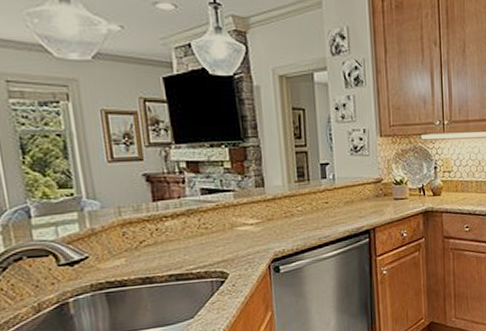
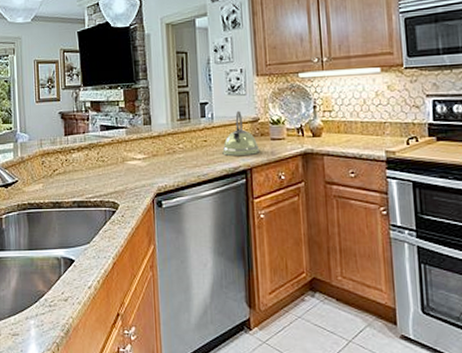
kettle: none [345,171,383,217] -> present [222,110,260,157]

